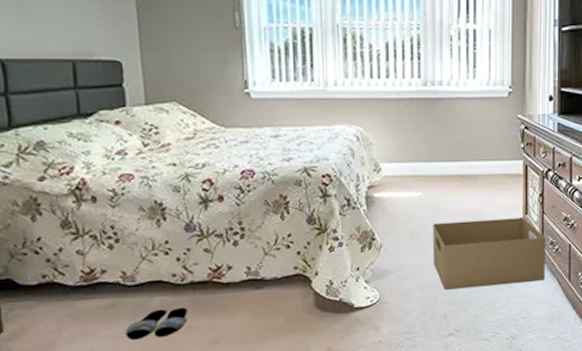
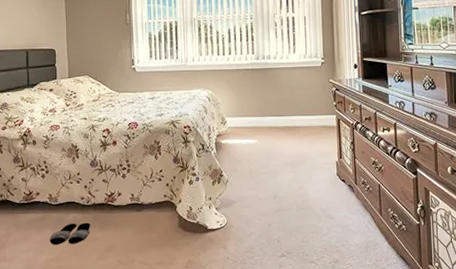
storage basket: present [433,217,546,290] -> none [266,161,359,218]

